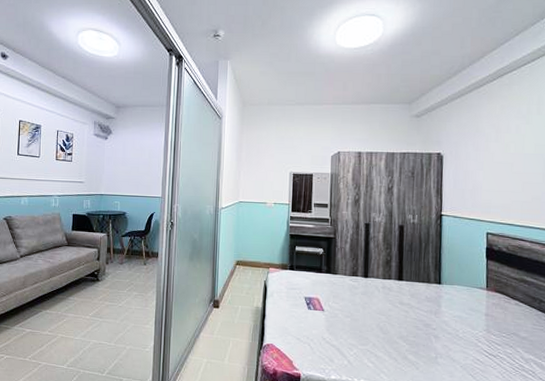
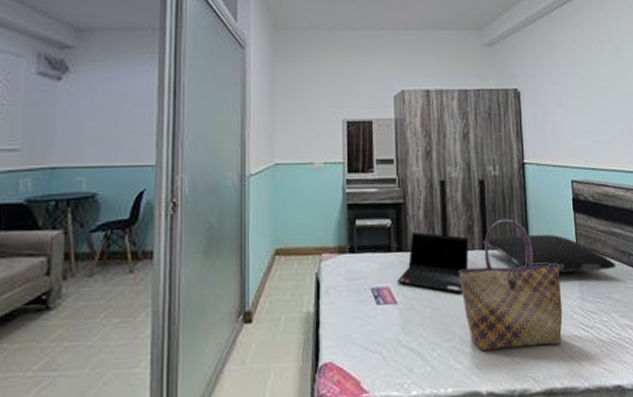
laptop computer: none [325,260,386,311] -> present [397,231,469,293]
tote bag: none [376,258,468,365] -> present [459,219,563,351]
pillow: none [399,272,526,311] -> present [483,234,616,273]

